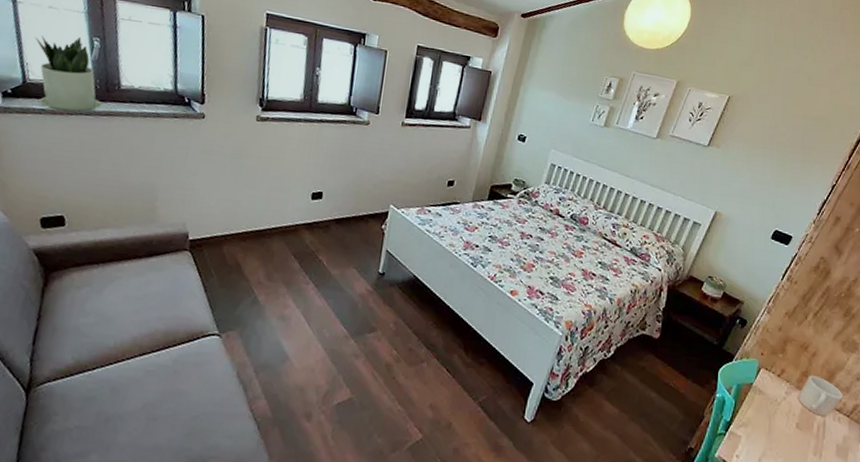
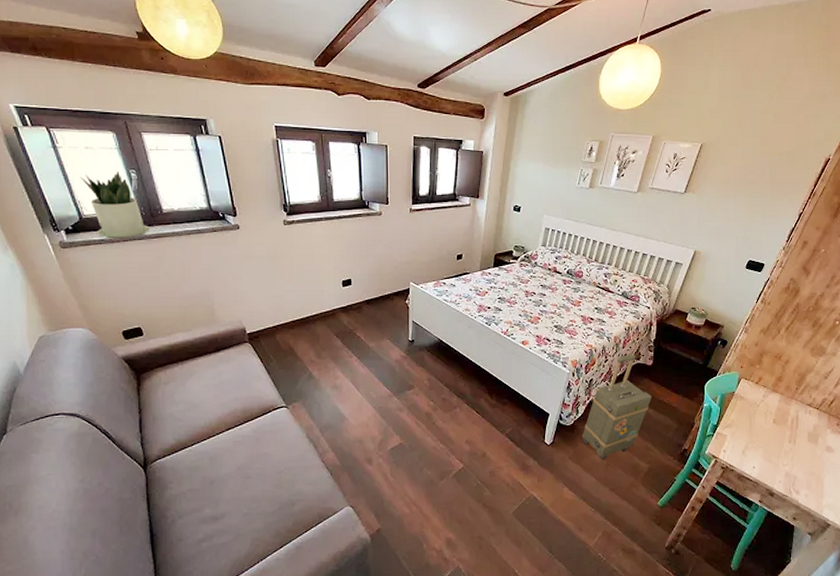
suitcase: none [569,322,656,450] -> present [582,354,652,460]
mug: present [798,374,844,416] -> none [774,379,813,411]

